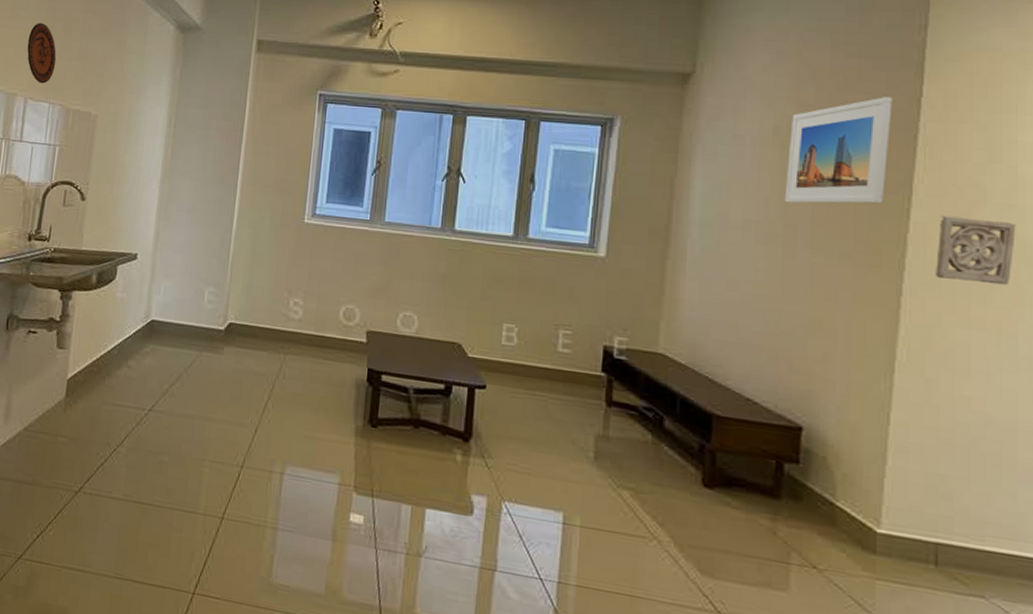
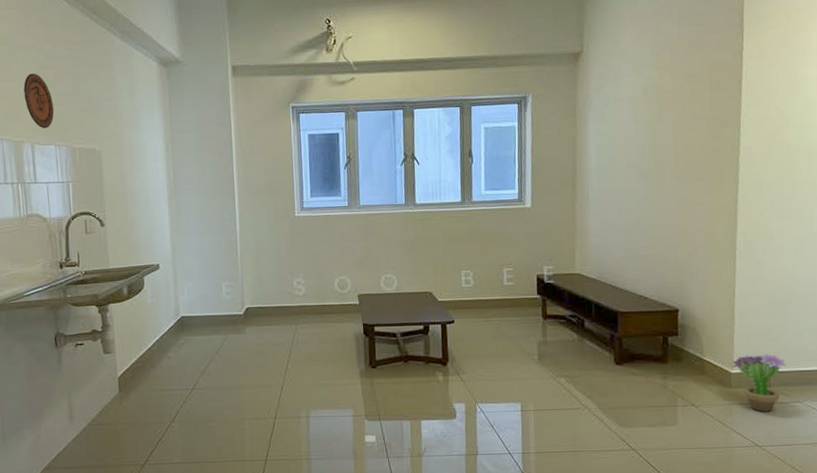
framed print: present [784,97,892,204] -> none [654,54,724,145]
decorative plant: none [879,511,966,602] -> present [732,353,787,412]
wall ornament: present [936,216,1016,286] -> none [759,138,809,185]

